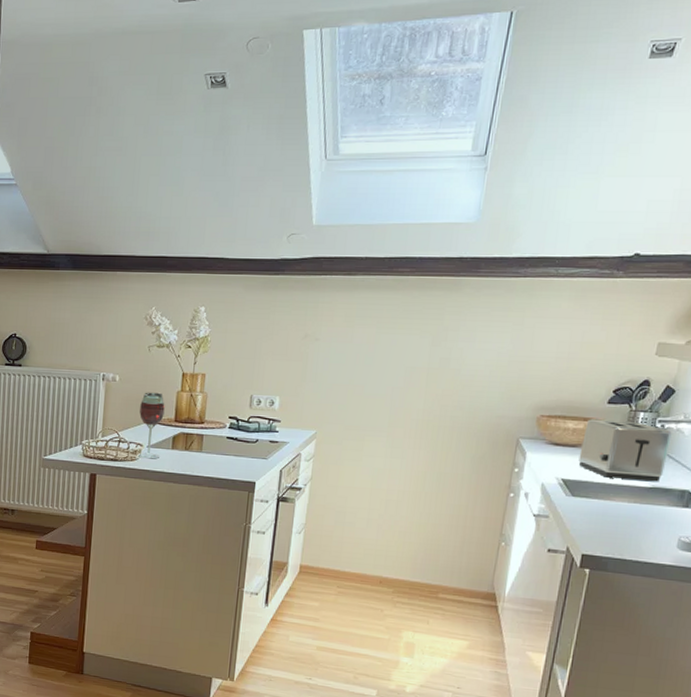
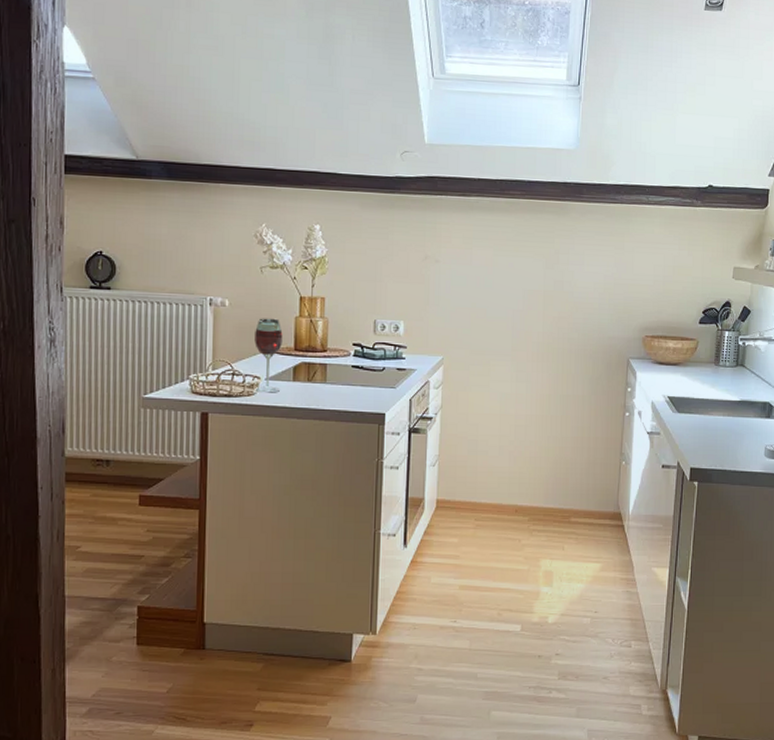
toaster: present [578,419,673,482] -> none [680,338,753,396]

